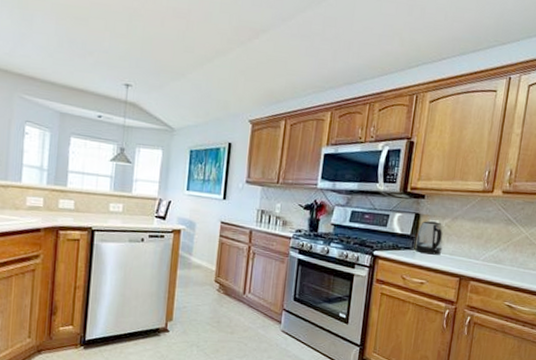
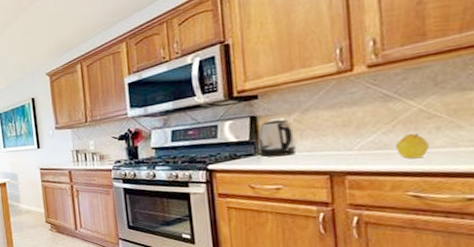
fruit: none [505,254,526,276] -> present [396,133,429,159]

